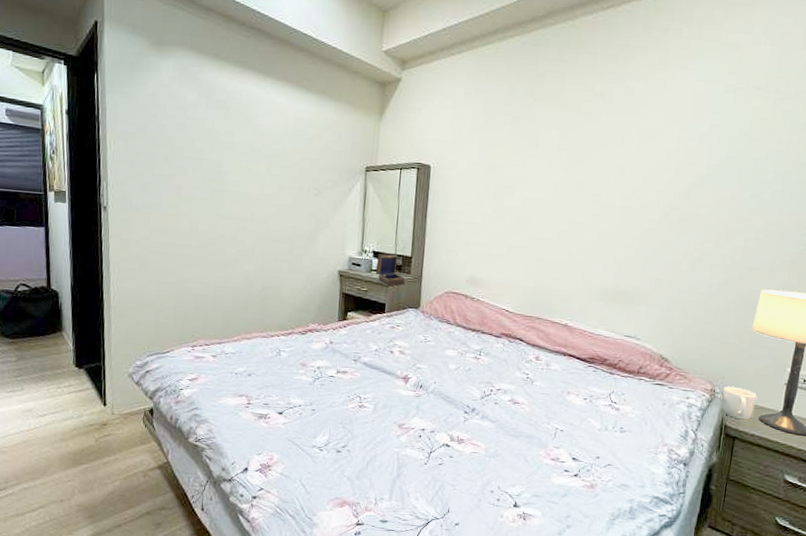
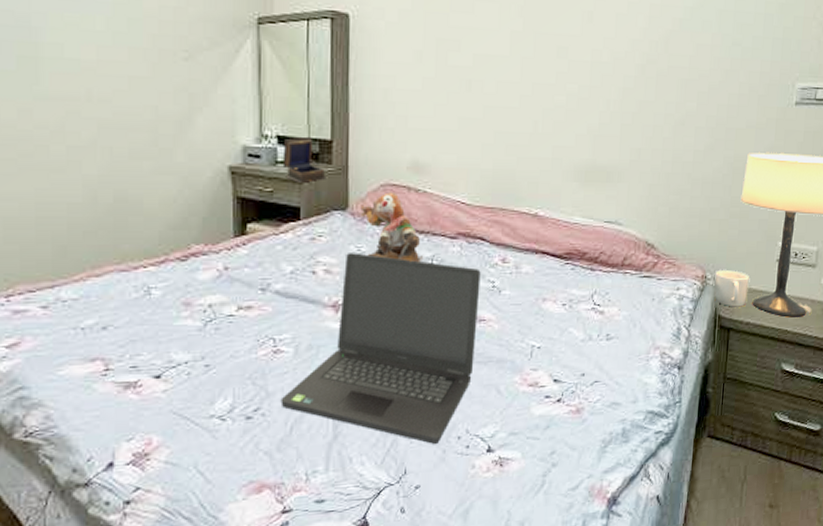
laptop: none [361,340,518,494] -> present [280,253,481,445]
stuffed animal: none [426,298,474,353] -> present [357,192,424,263]

